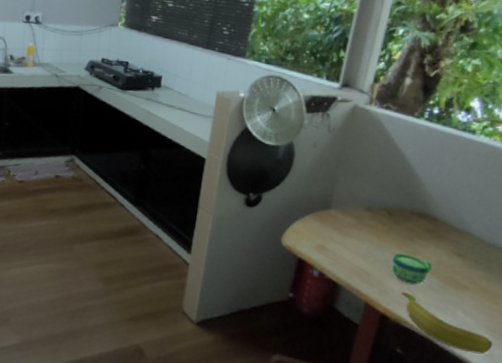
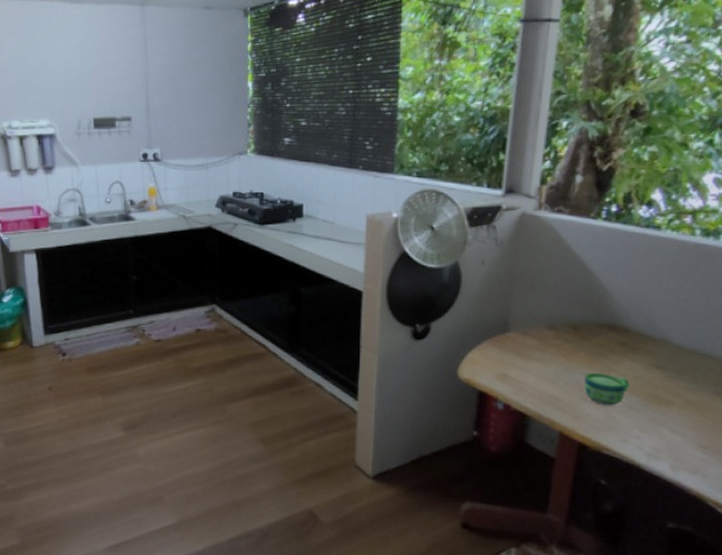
banana: present [401,291,492,355] -> none [598,415,706,476]

